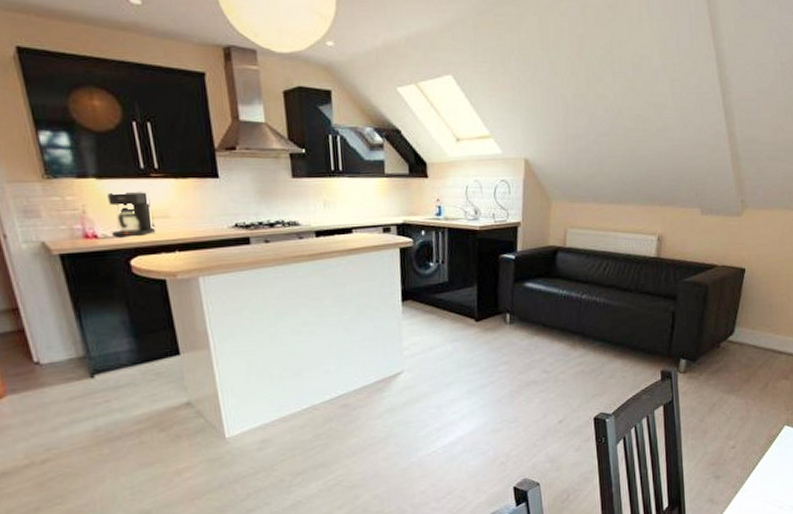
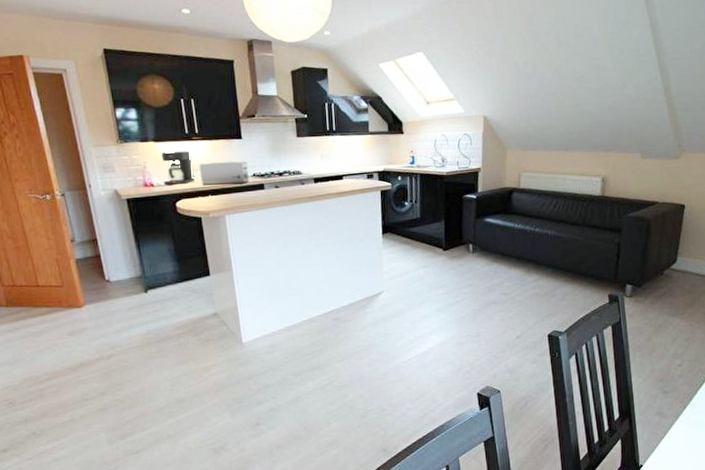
toaster: none [161,207,230,238] -> present [199,161,249,186]

